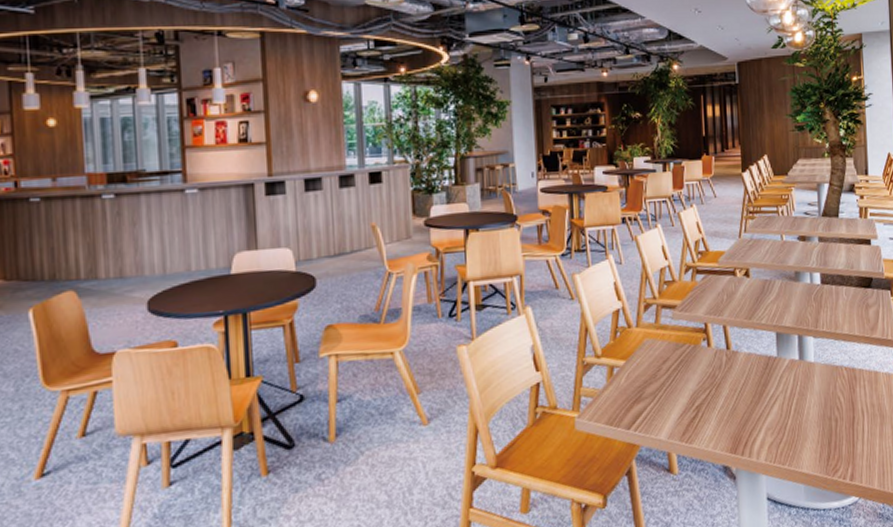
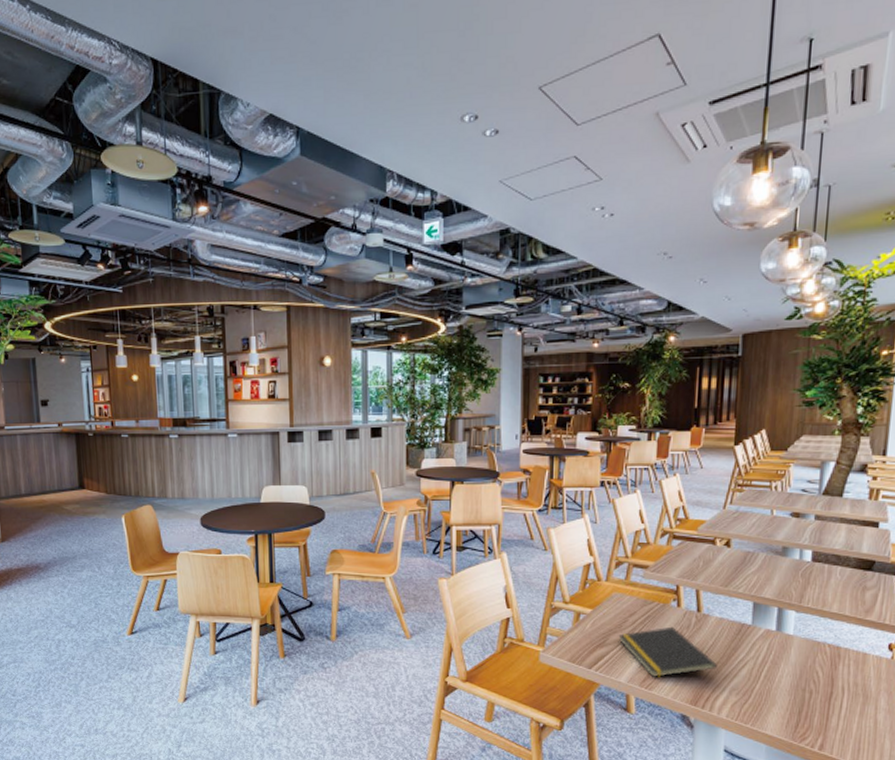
notepad: none [654,369,751,429] -> present [618,626,717,677]

